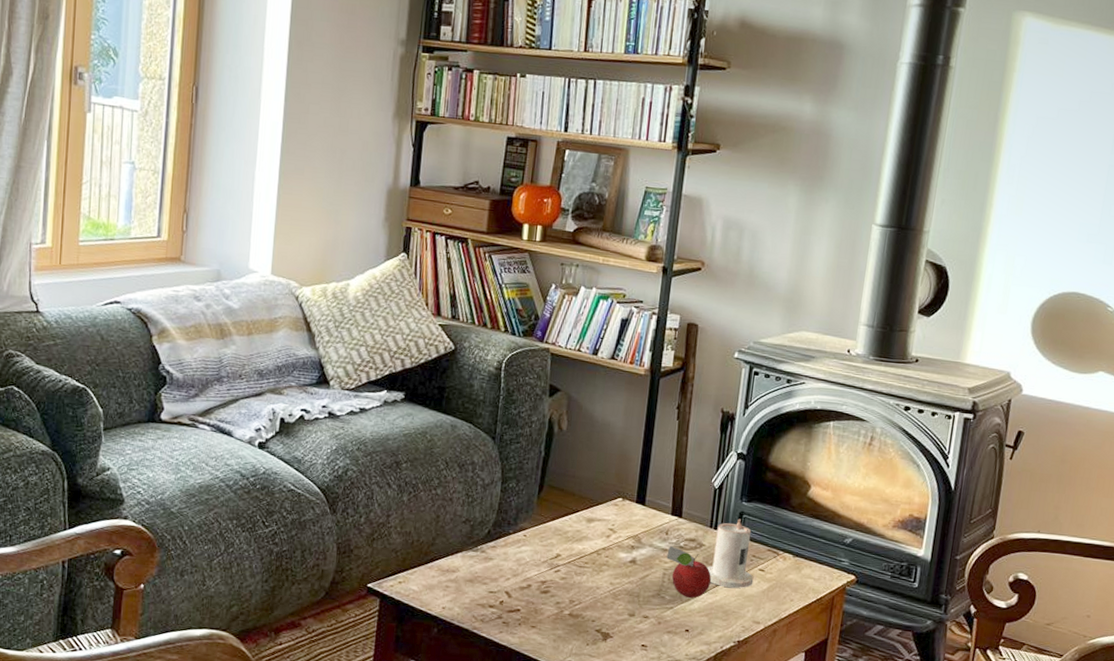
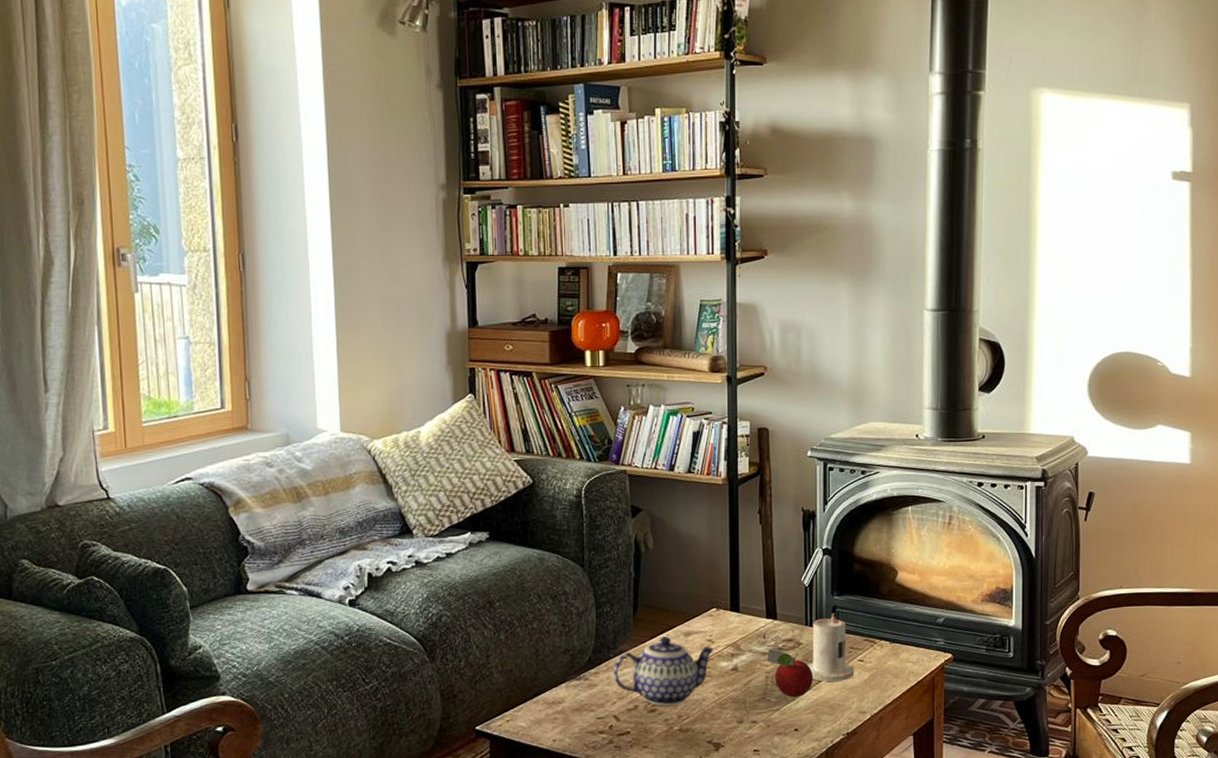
teapot: none [510,520,614,590] -> present [612,636,714,706]

